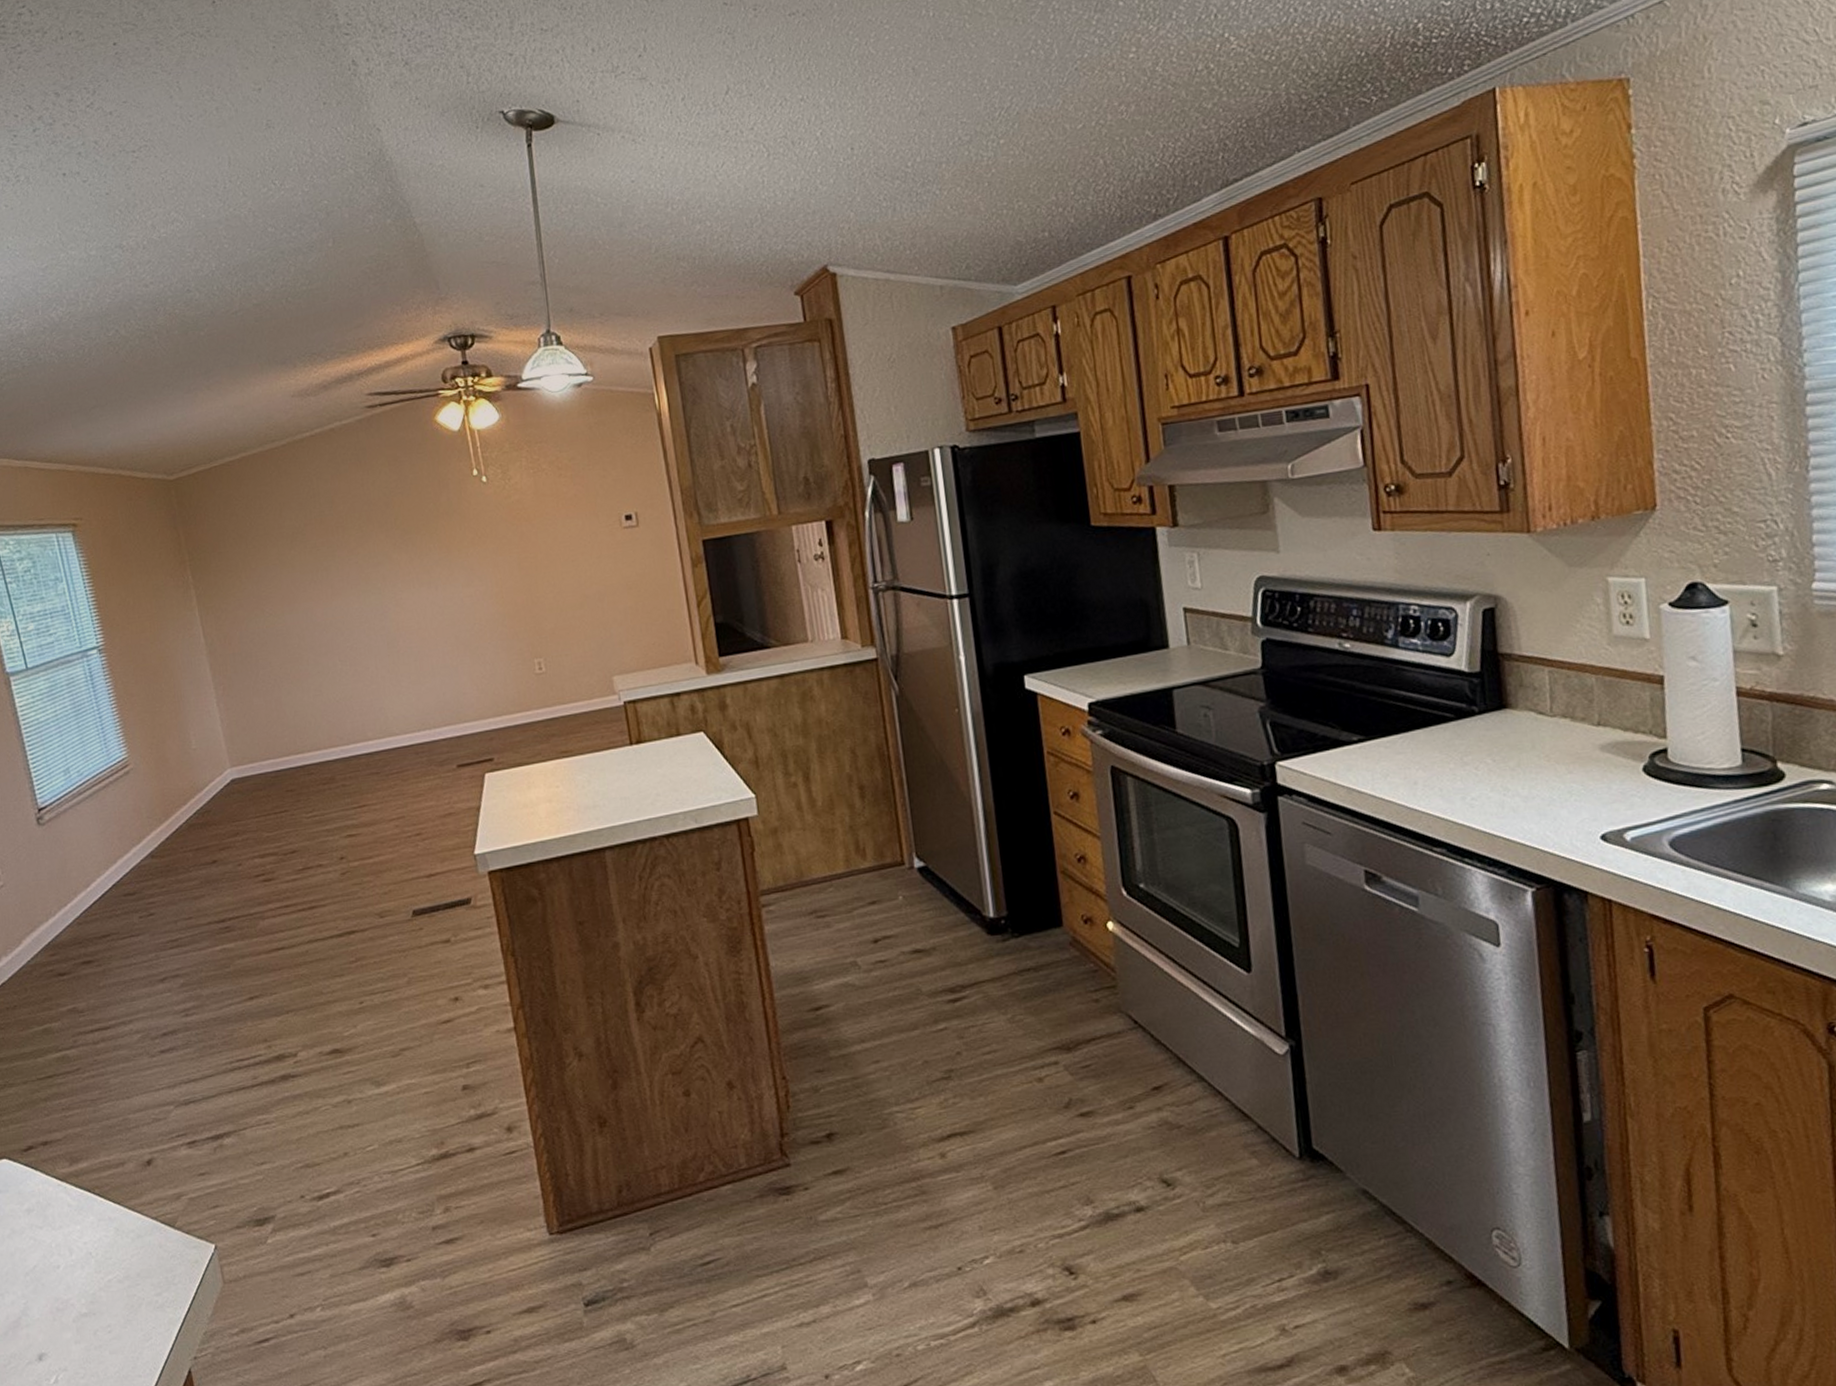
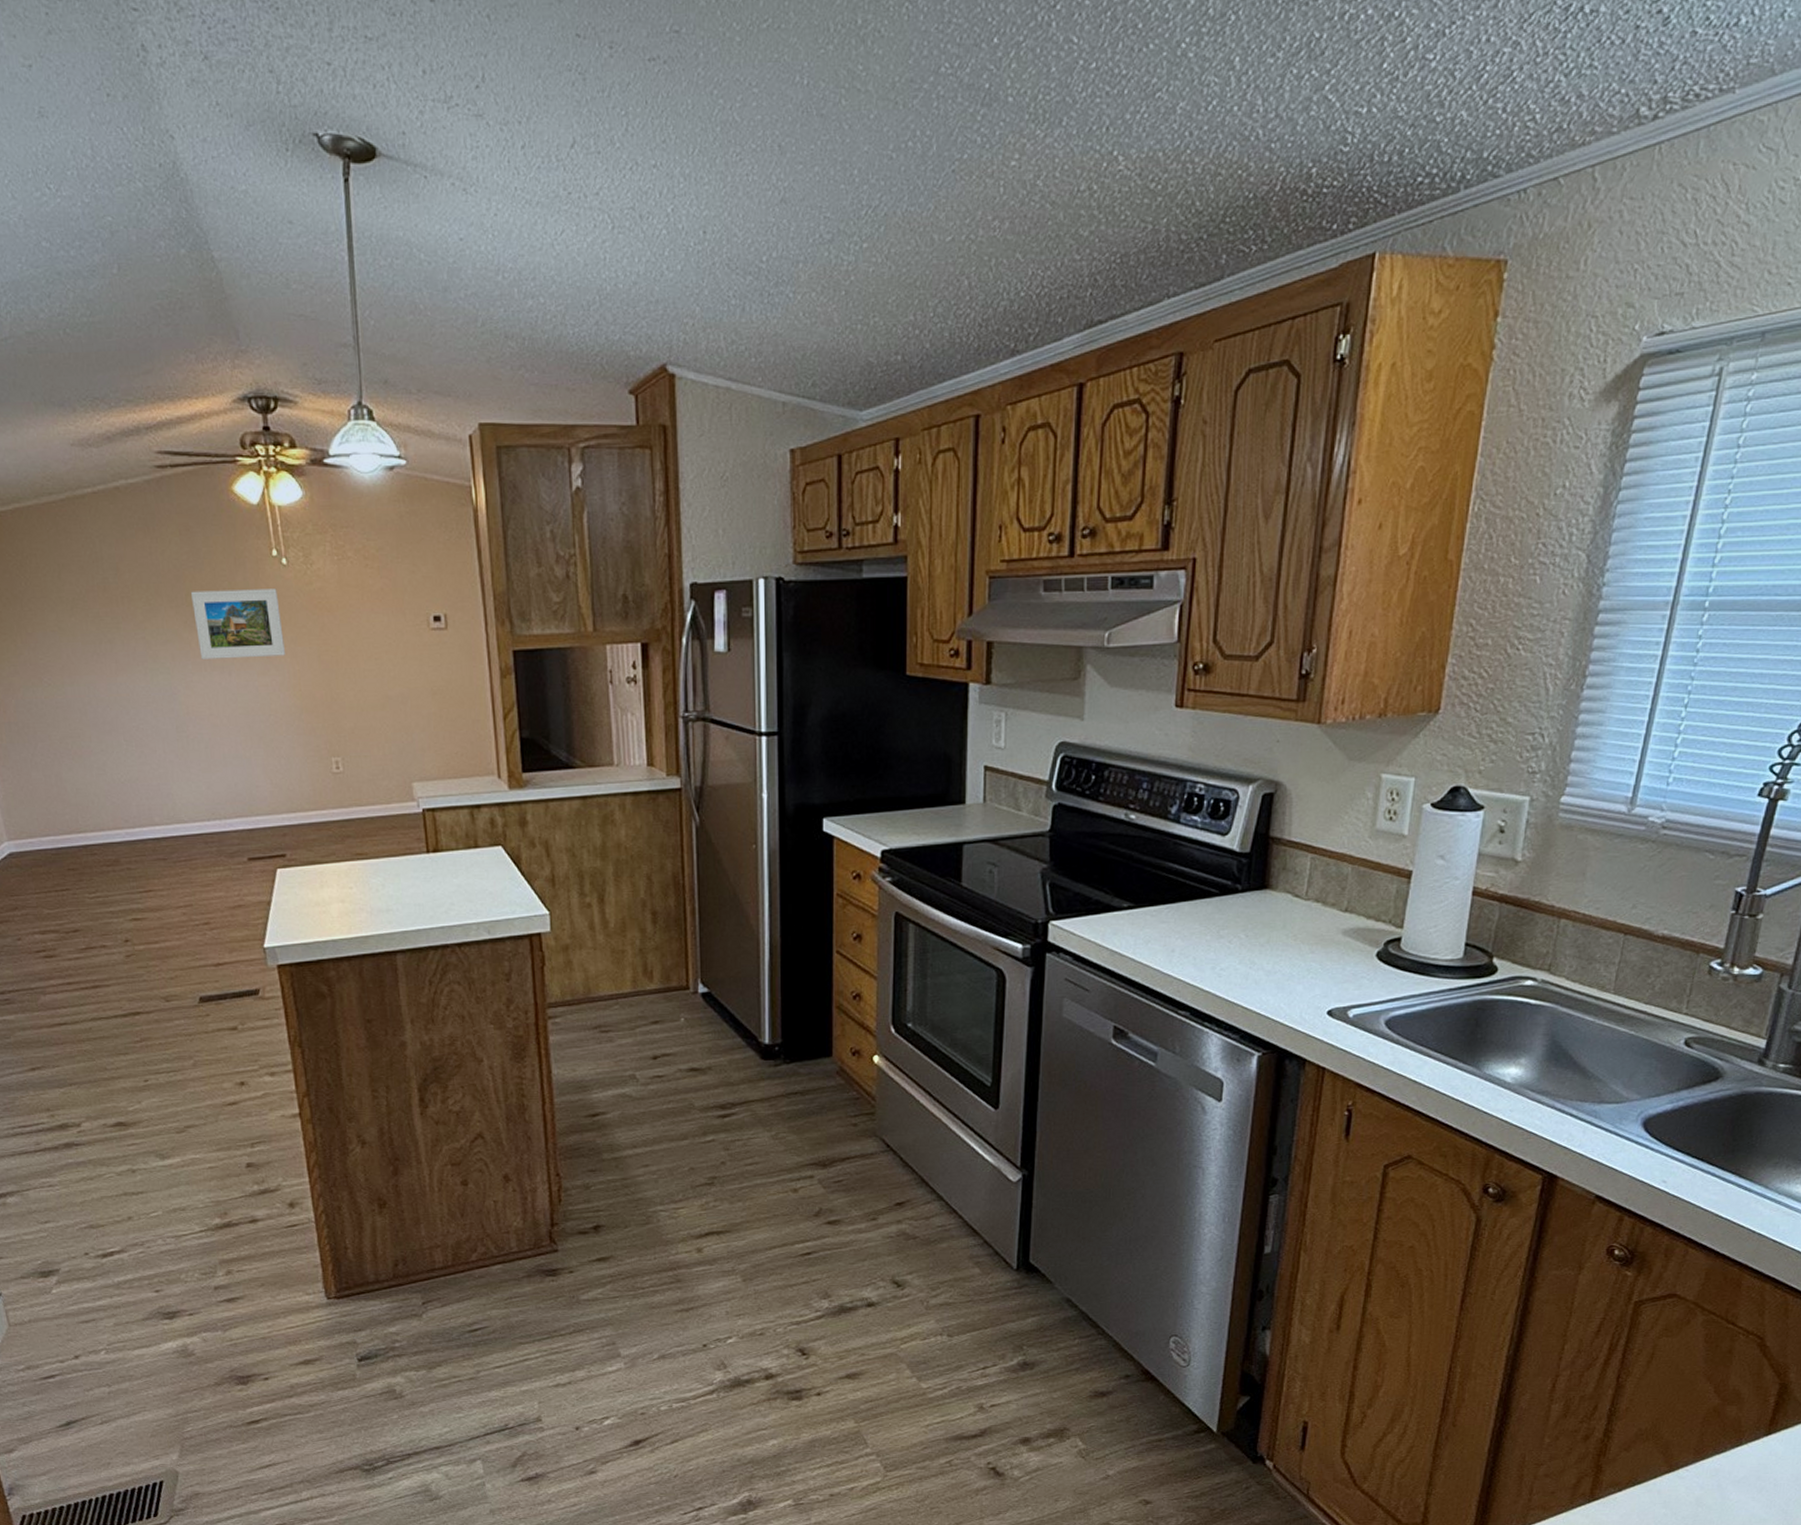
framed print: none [400,505,487,577] -> present [191,589,285,660]

